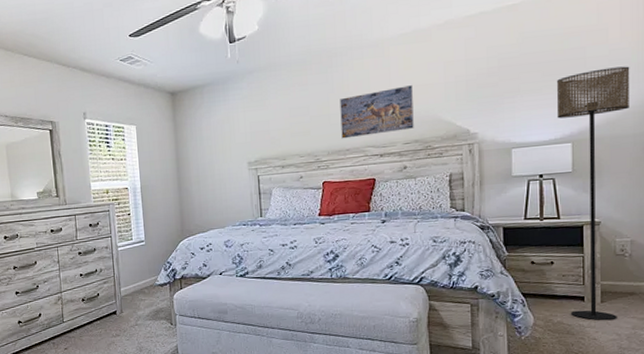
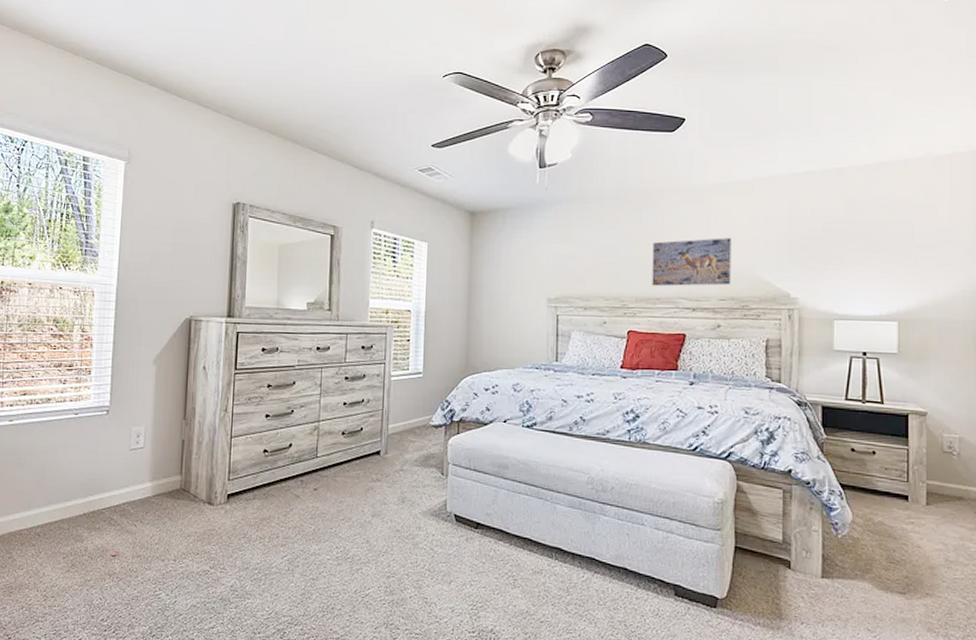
floor lamp: present [556,66,630,321] -> none [882,247,960,527]

